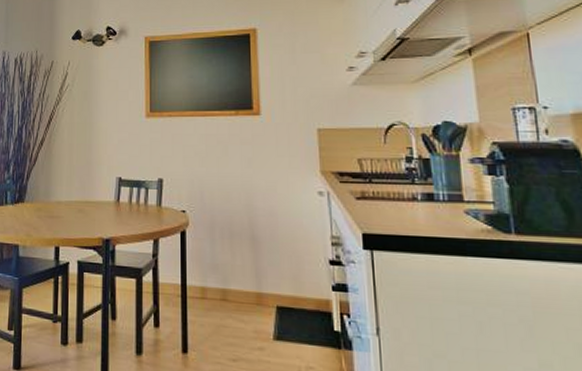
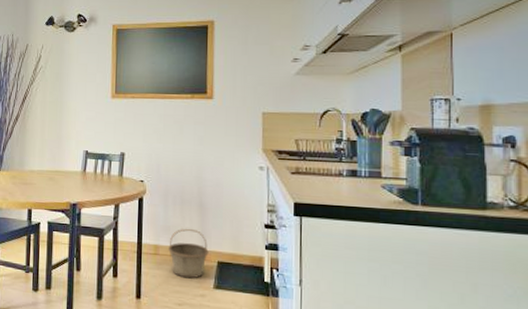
basket: none [218,266,265,328] -> present [168,228,209,279]

